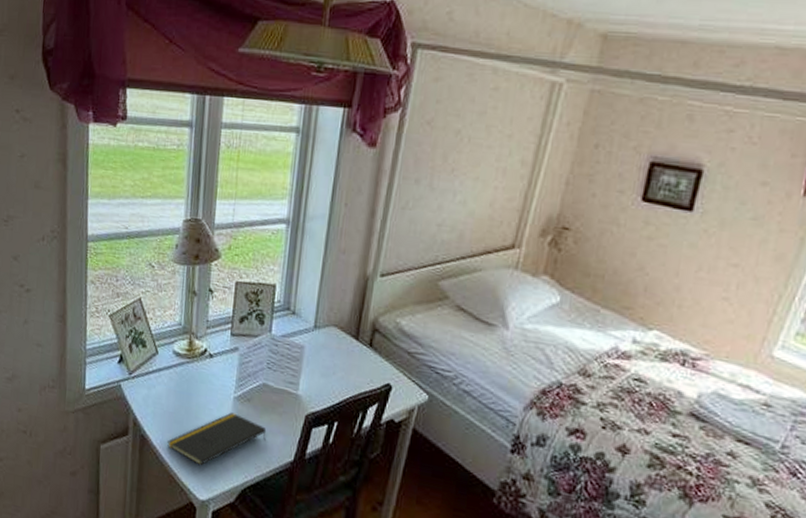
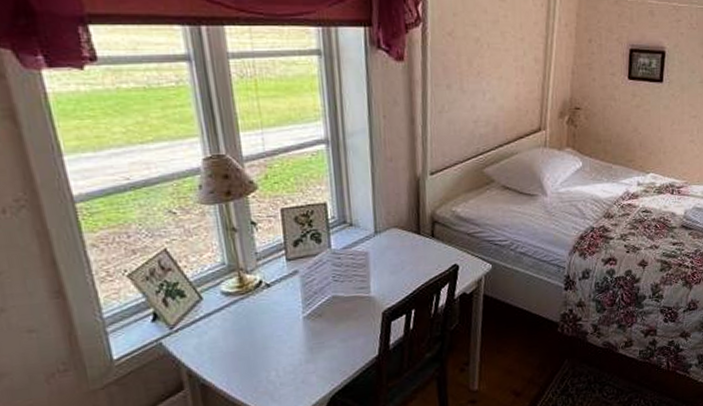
notepad: present [167,412,267,466] -> none [235,331,346,391]

